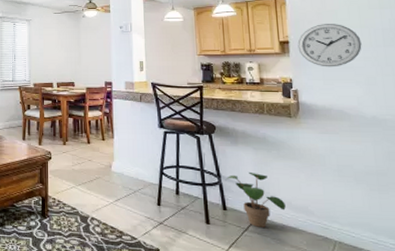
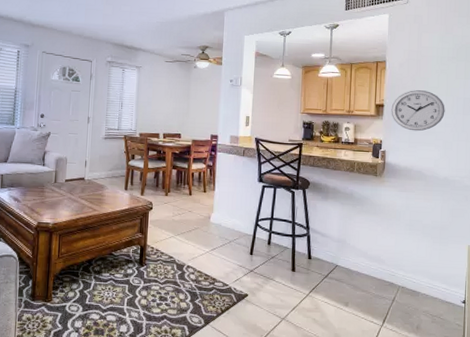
potted plant: present [225,171,286,227] -> none [313,224,362,275]

